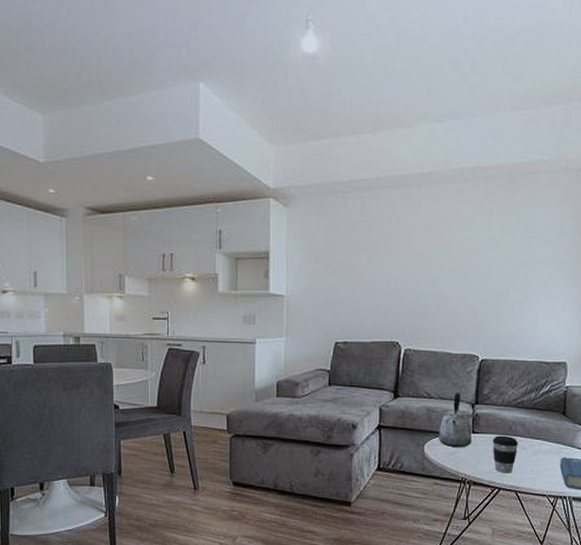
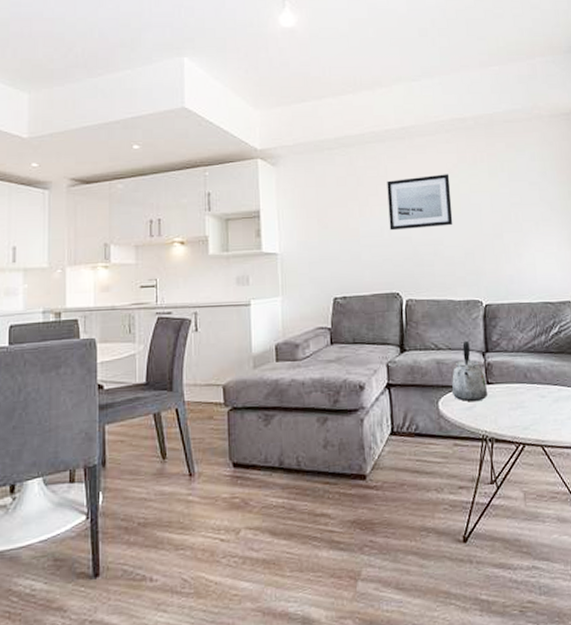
wall art: none [396,225,463,281] -> present [387,174,453,231]
coffee cup: present [492,435,518,473] -> none [509,383,537,426]

